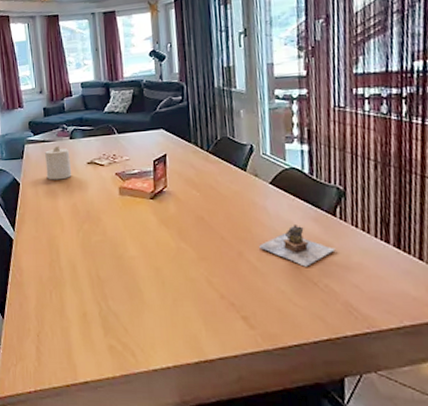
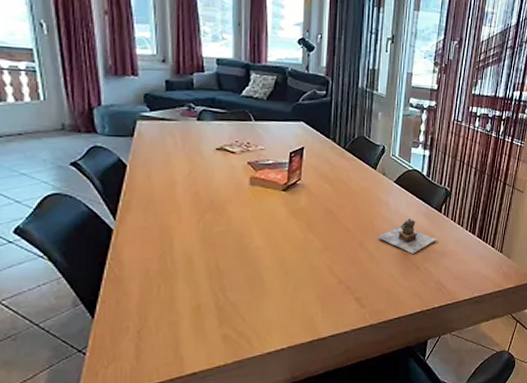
candle: present [44,145,72,180] -> none [162,126,197,165]

